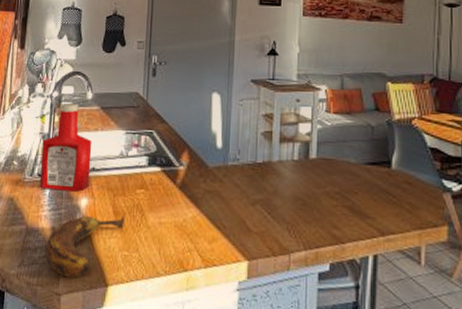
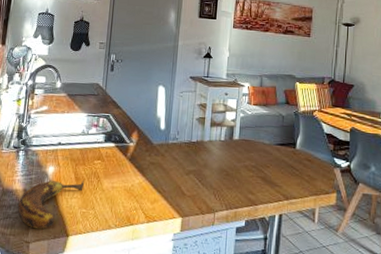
ketchup bottle: present [39,102,92,192] -> none [15,89,60,161]

